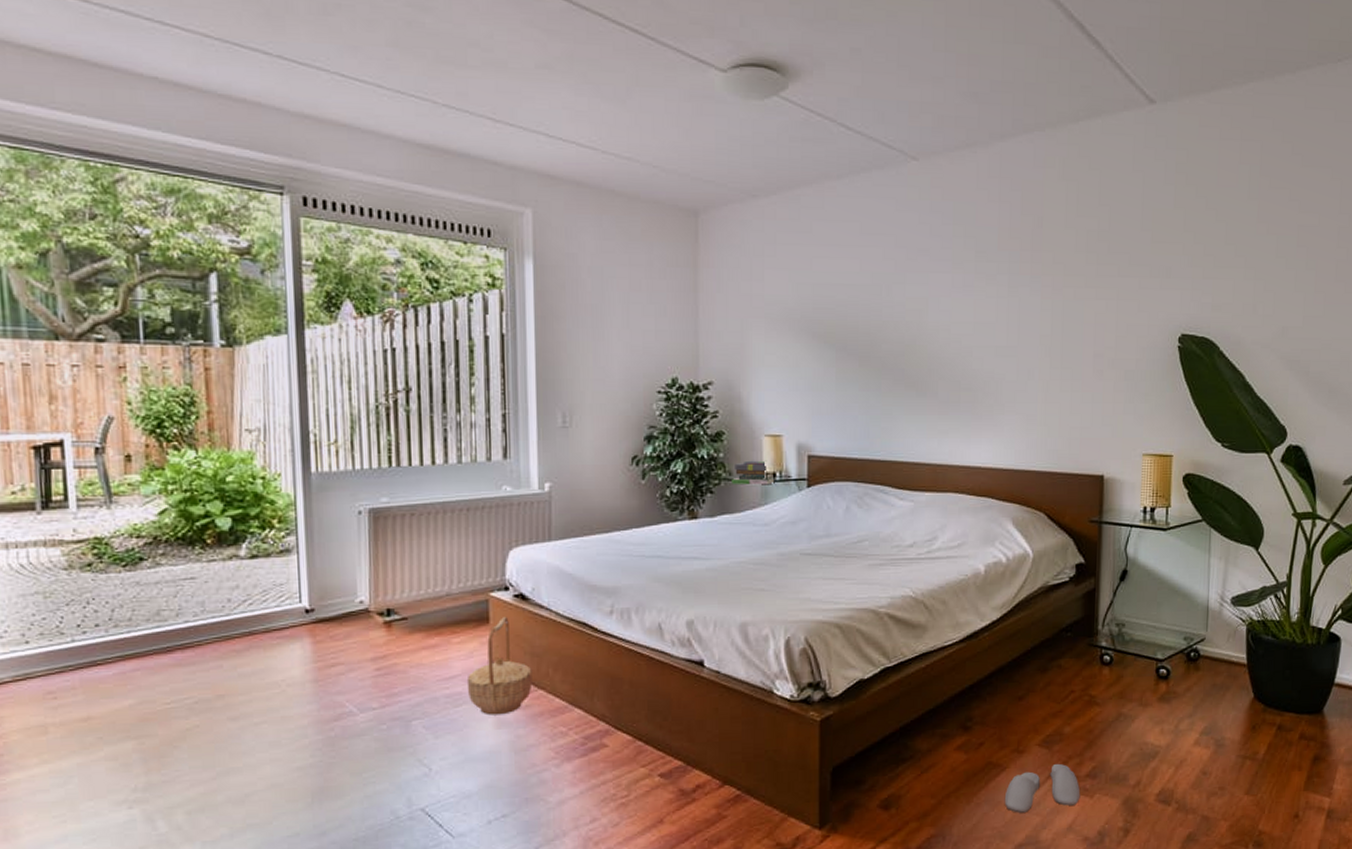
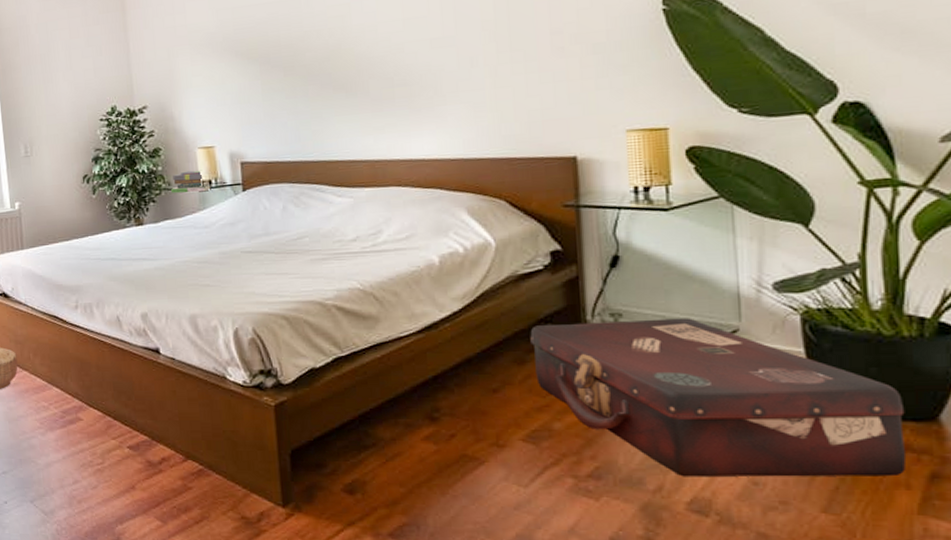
slippers: present [1004,763,1081,813] -> none [485,460,582,510]
suitcase: none [1053,628,1304,771] -> present [530,318,907,478]

